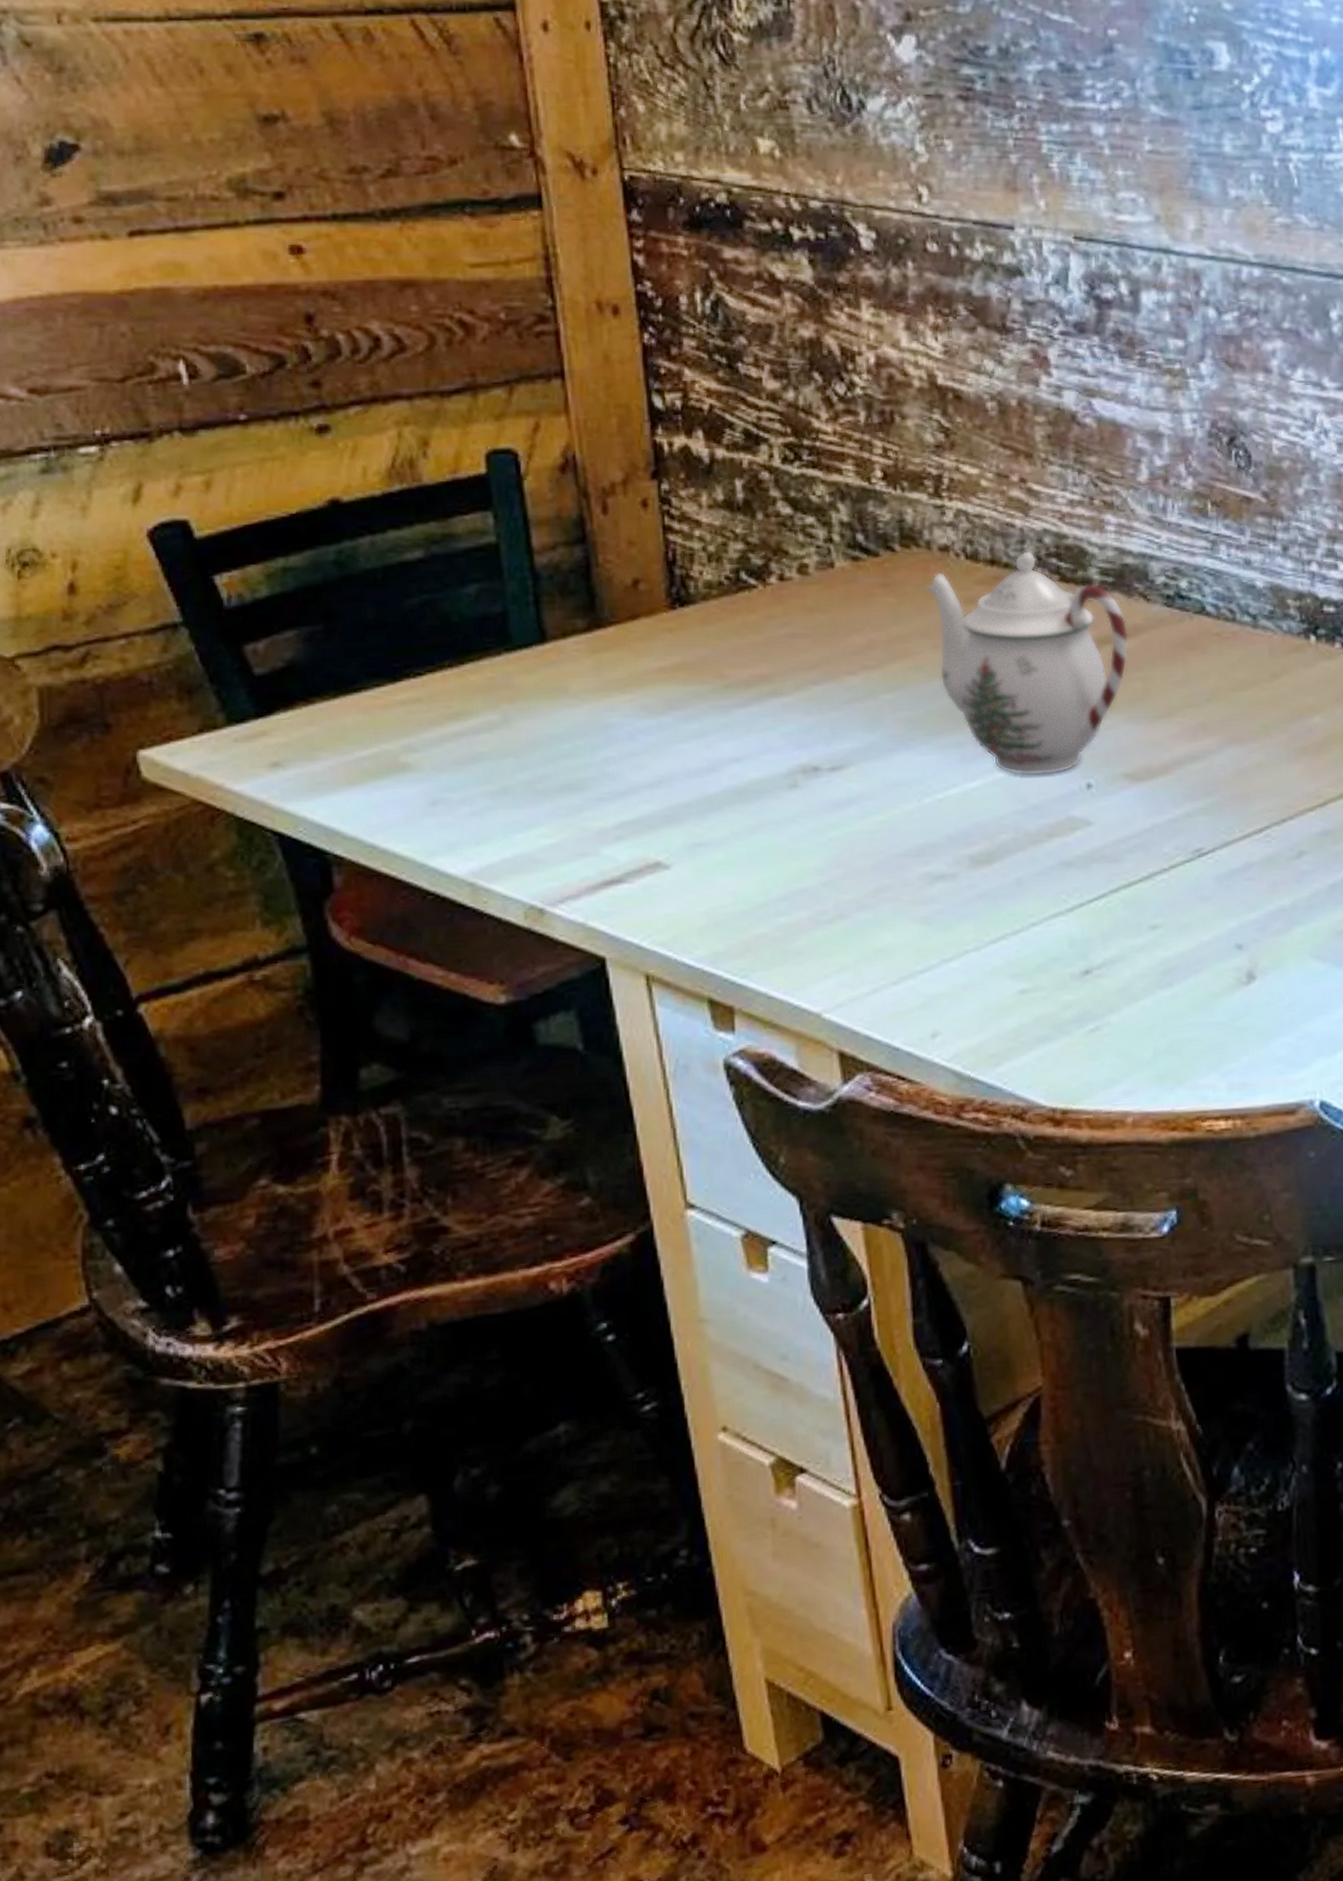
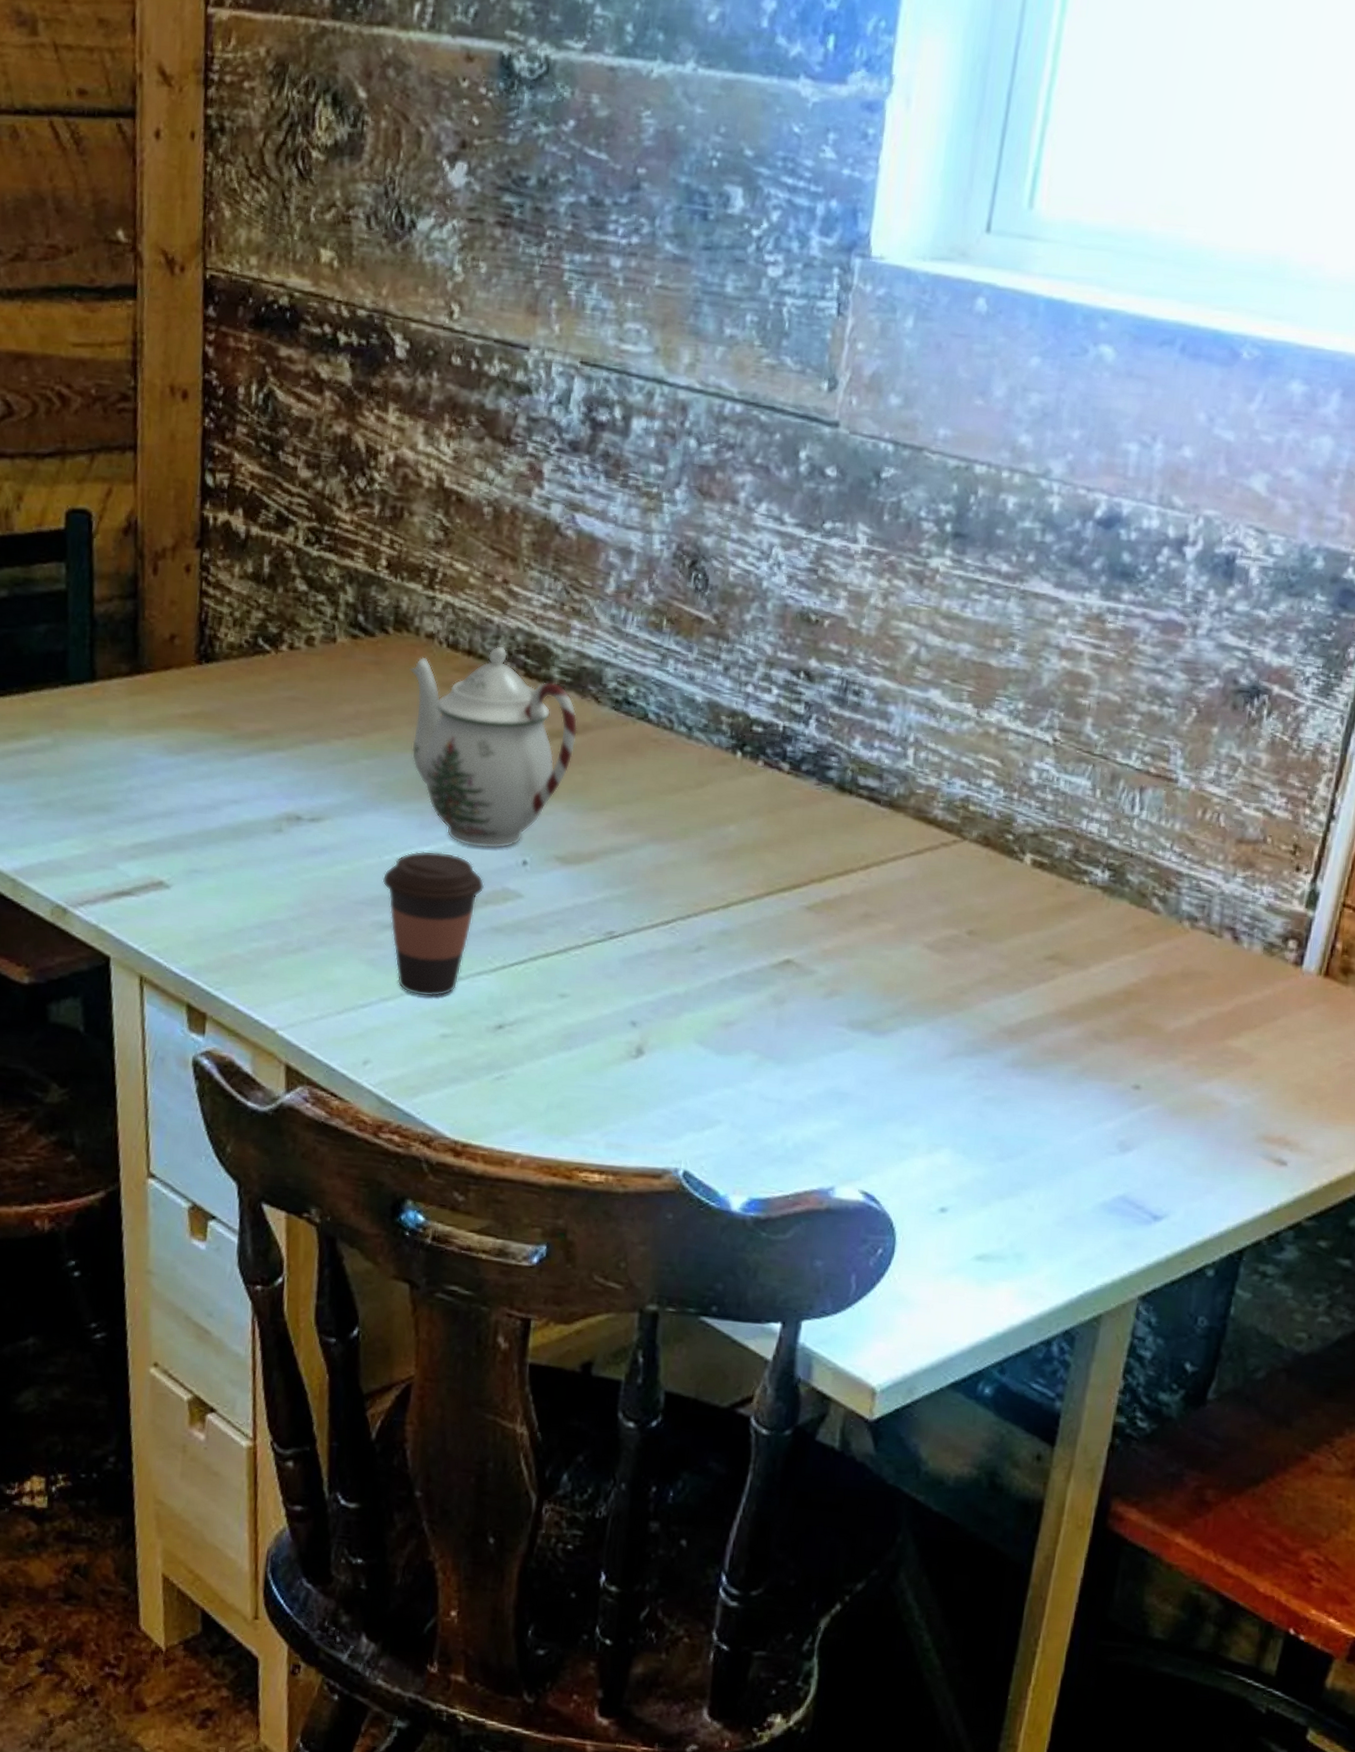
coffee cup: none [925,785,1047,951] -> present [382,850,485,997]

